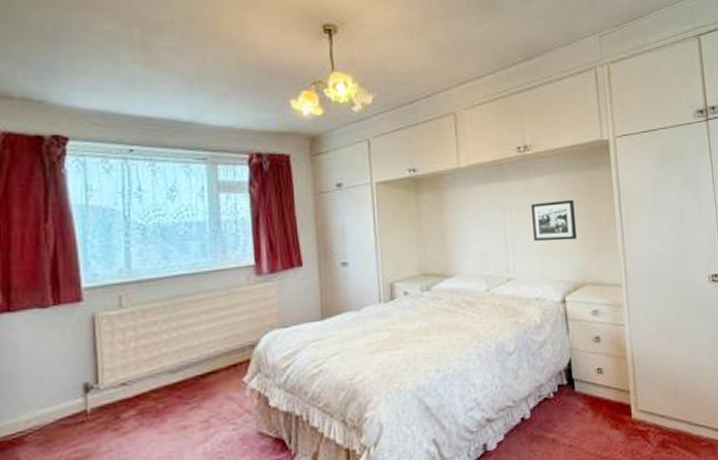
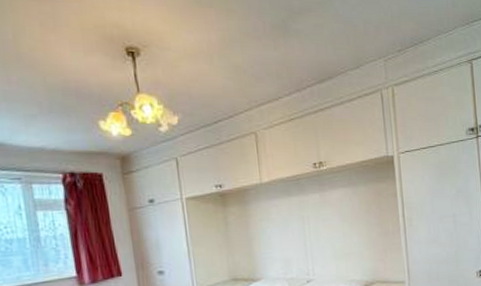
picture frame: present [530,199,578,242] -> none [326,209,368,247]

